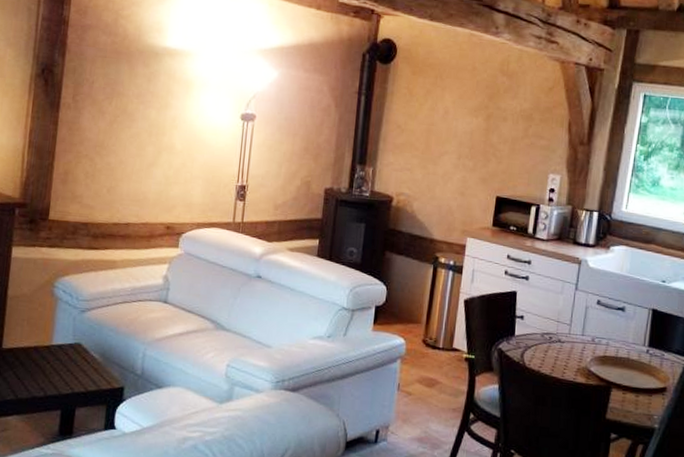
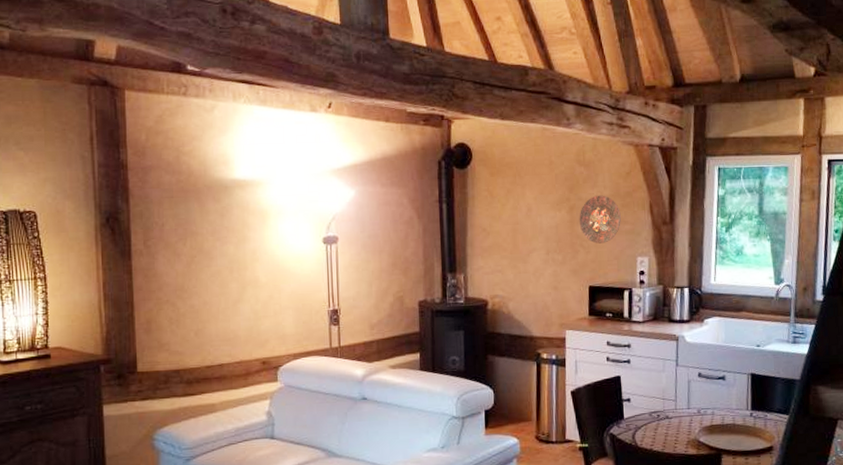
decorative plate: none [494,106,538,156] -> present [579,195,621,244]

